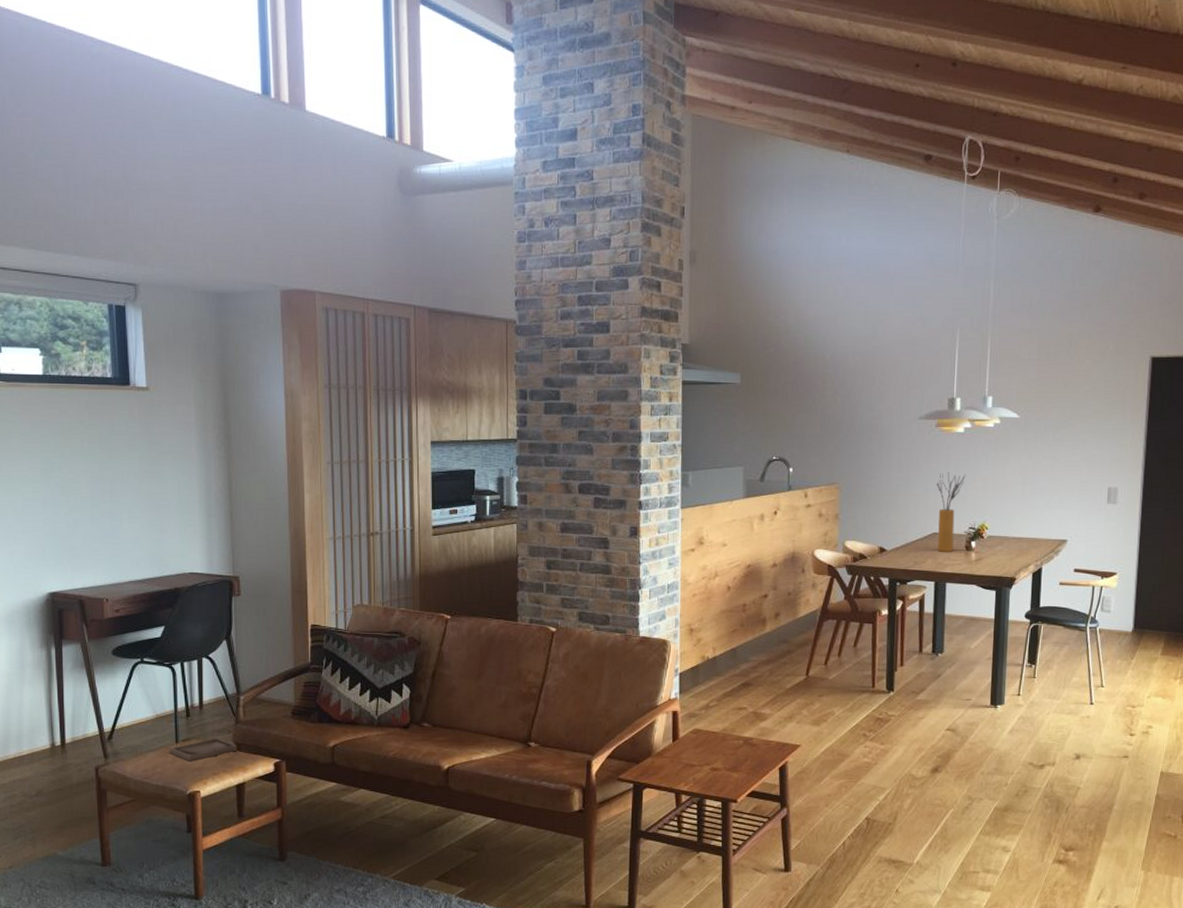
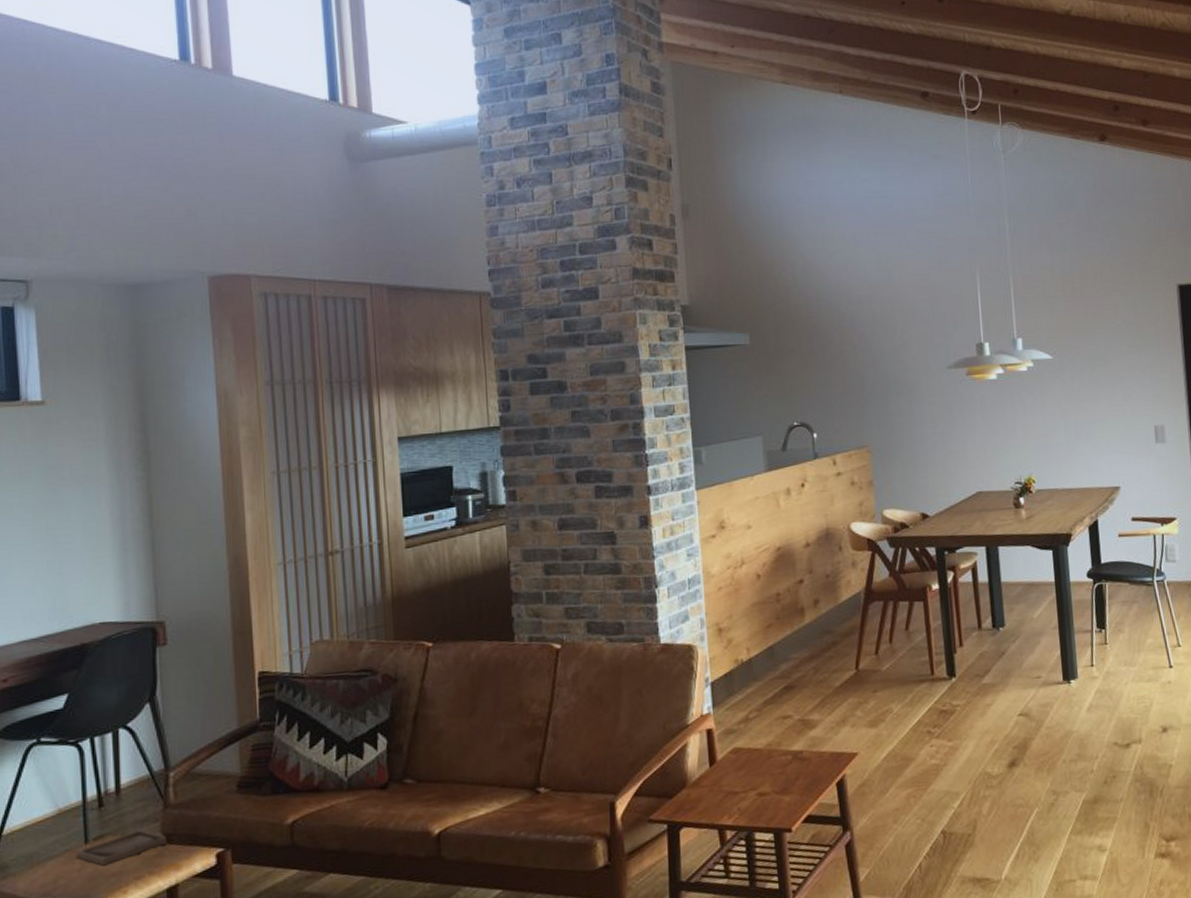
vase: present [936,472,966,553] -> none [974,424,1005,514]

